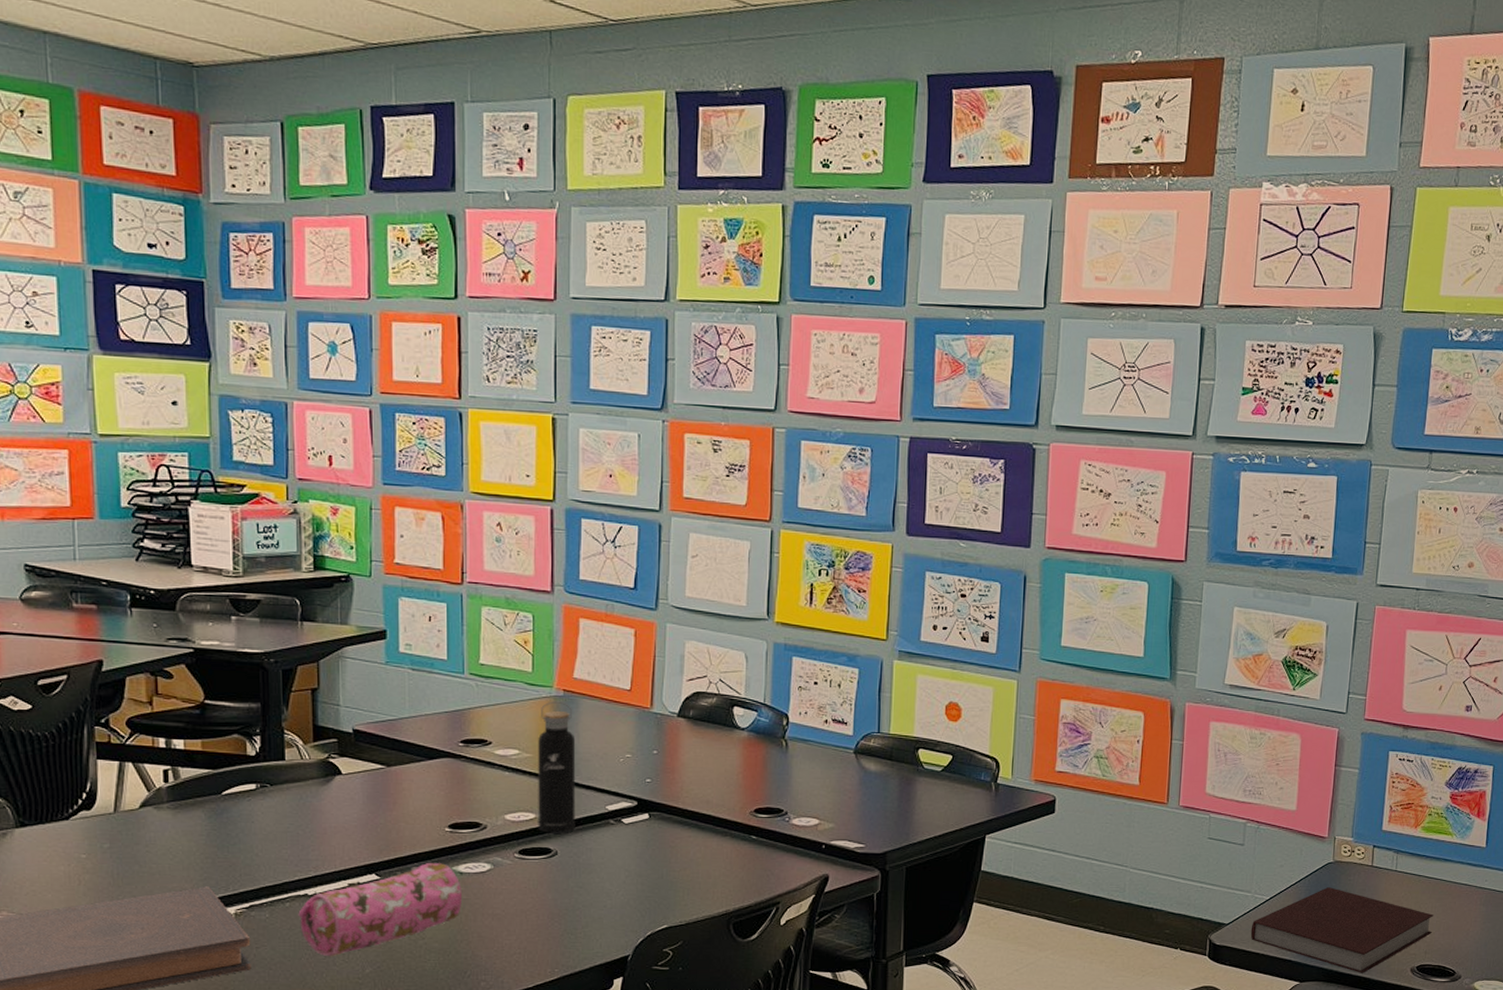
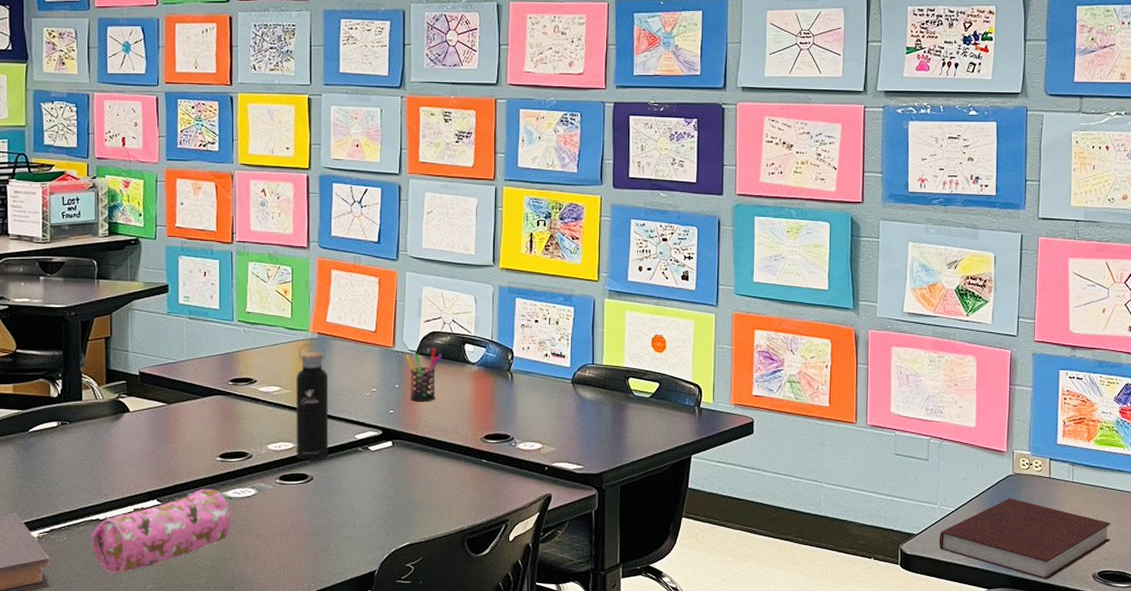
pen holder: none [666,710,707,771] -> present [406,347,442,402]

